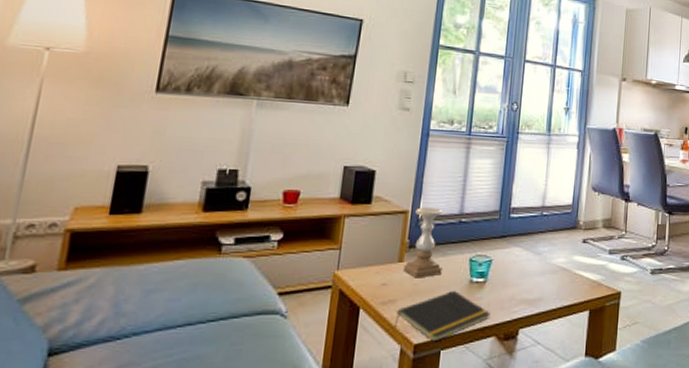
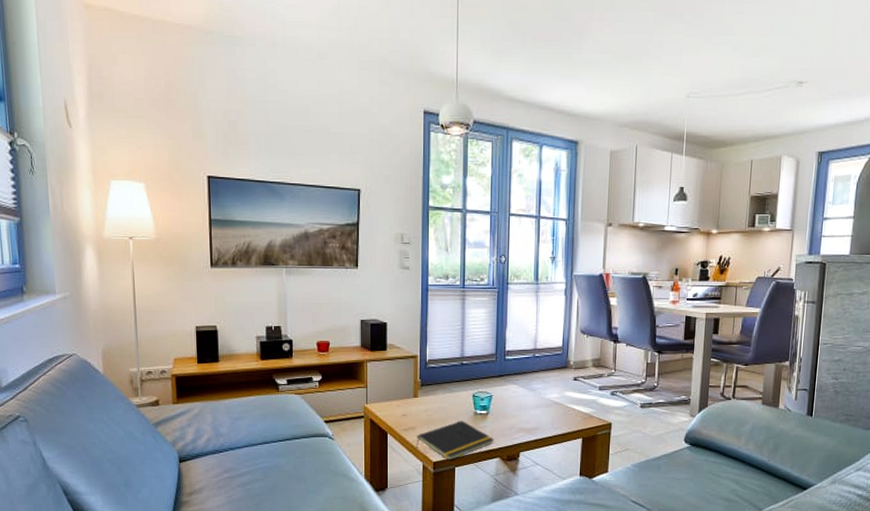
candle holder: present [403,207,443,278] -> none [418,352,450,411]

